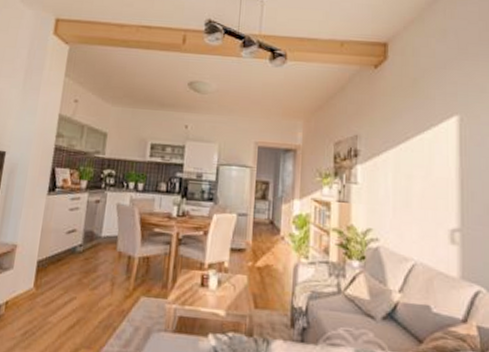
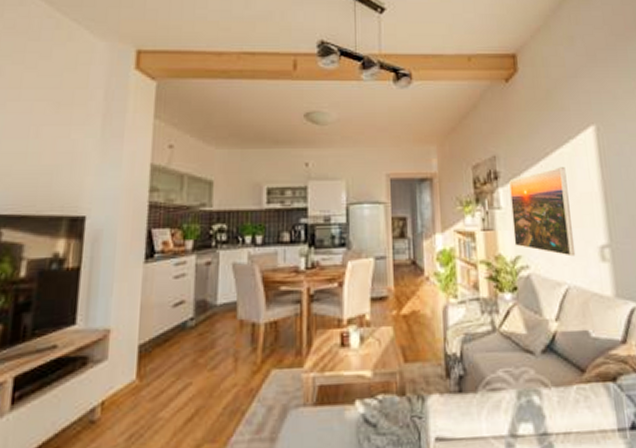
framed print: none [367,151,426,236] -> present [509,167,576,257]

